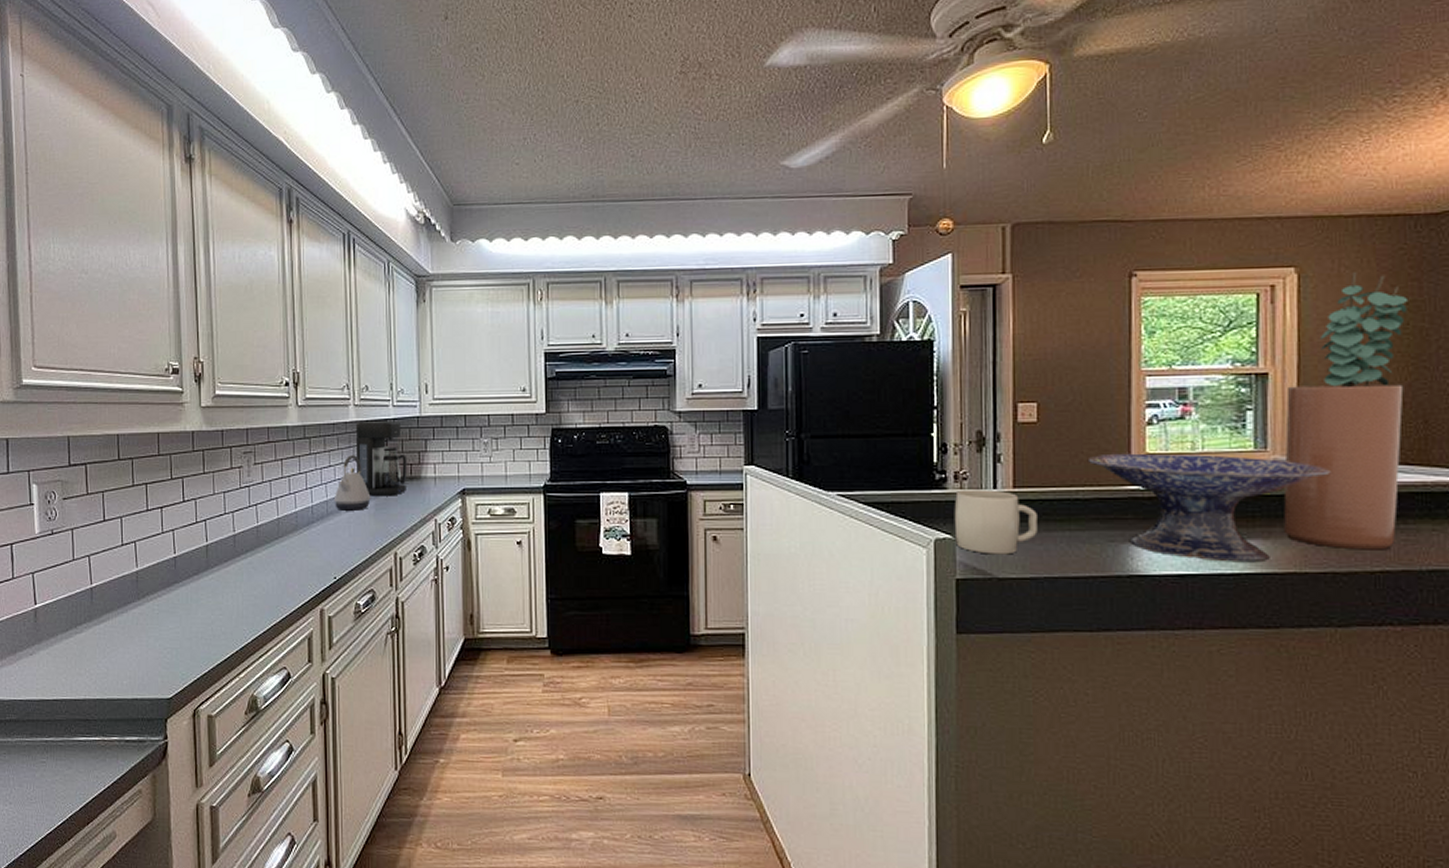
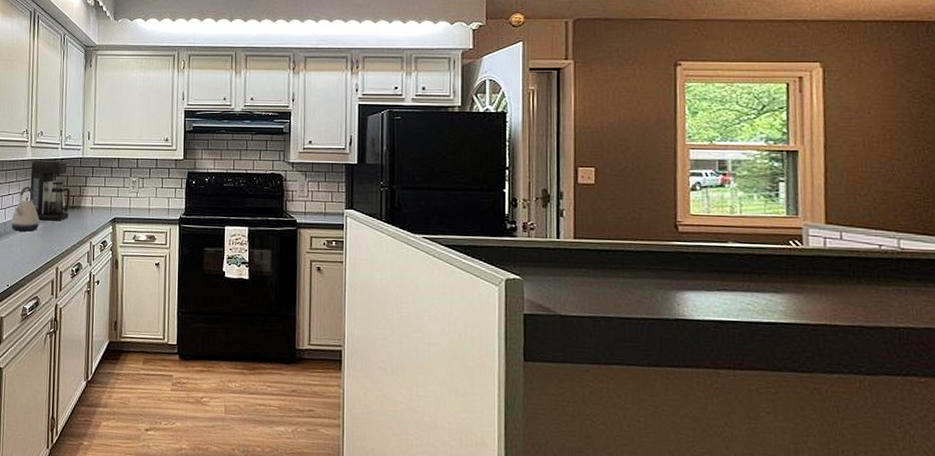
mug: present [954,489,1038,555] -> none [522,238,595,296]
decorative bowl: present [1087,453,1330,563] -> none [639,213,856,314]
vase: present [1283,272,1409,551] -> none [814,68,923,309]

